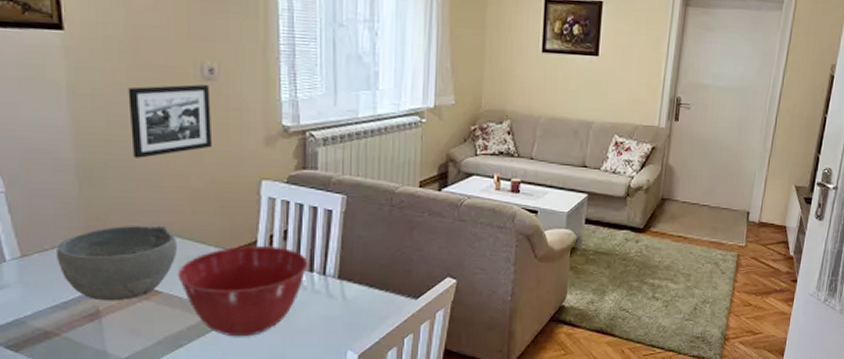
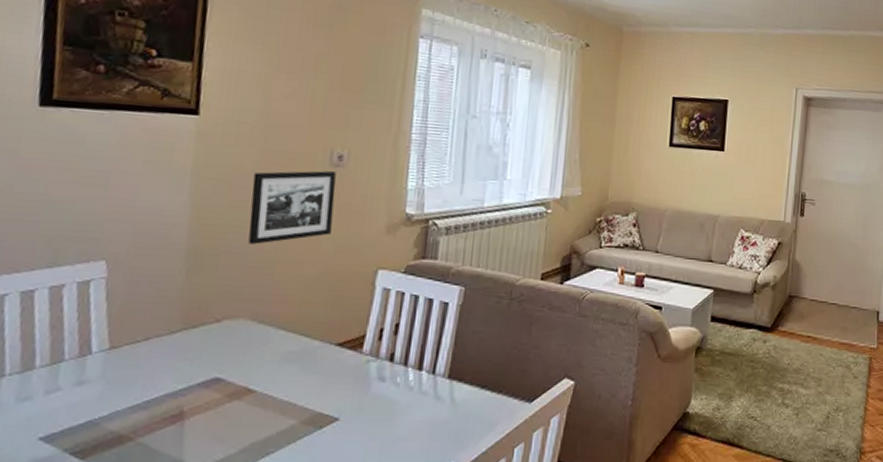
bowl: present [57,225,178,301] -> none [148,315,281,401]
mixing bowl: present [177,246,308,337] -> none [275,340,418,445]

